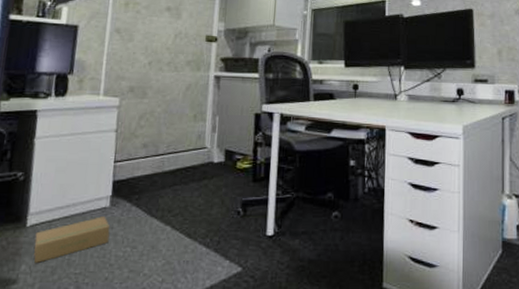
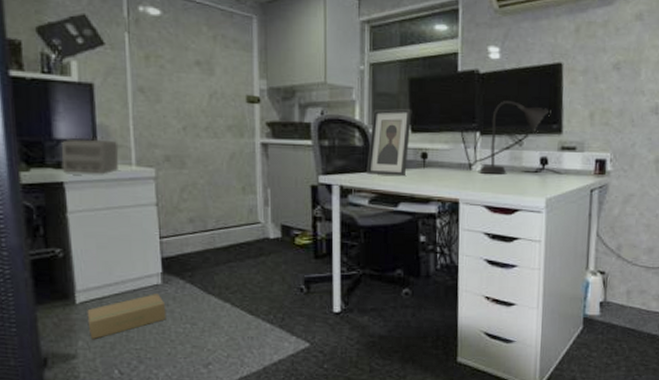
desk organizer: none [37,72,91,104] -> present [61,138,119,175]
picture frame: none [304,46,346,106] -> present [366,108,412,177]
desk lamp: none [402,40,465,104] -> present [478,101,551,174]

